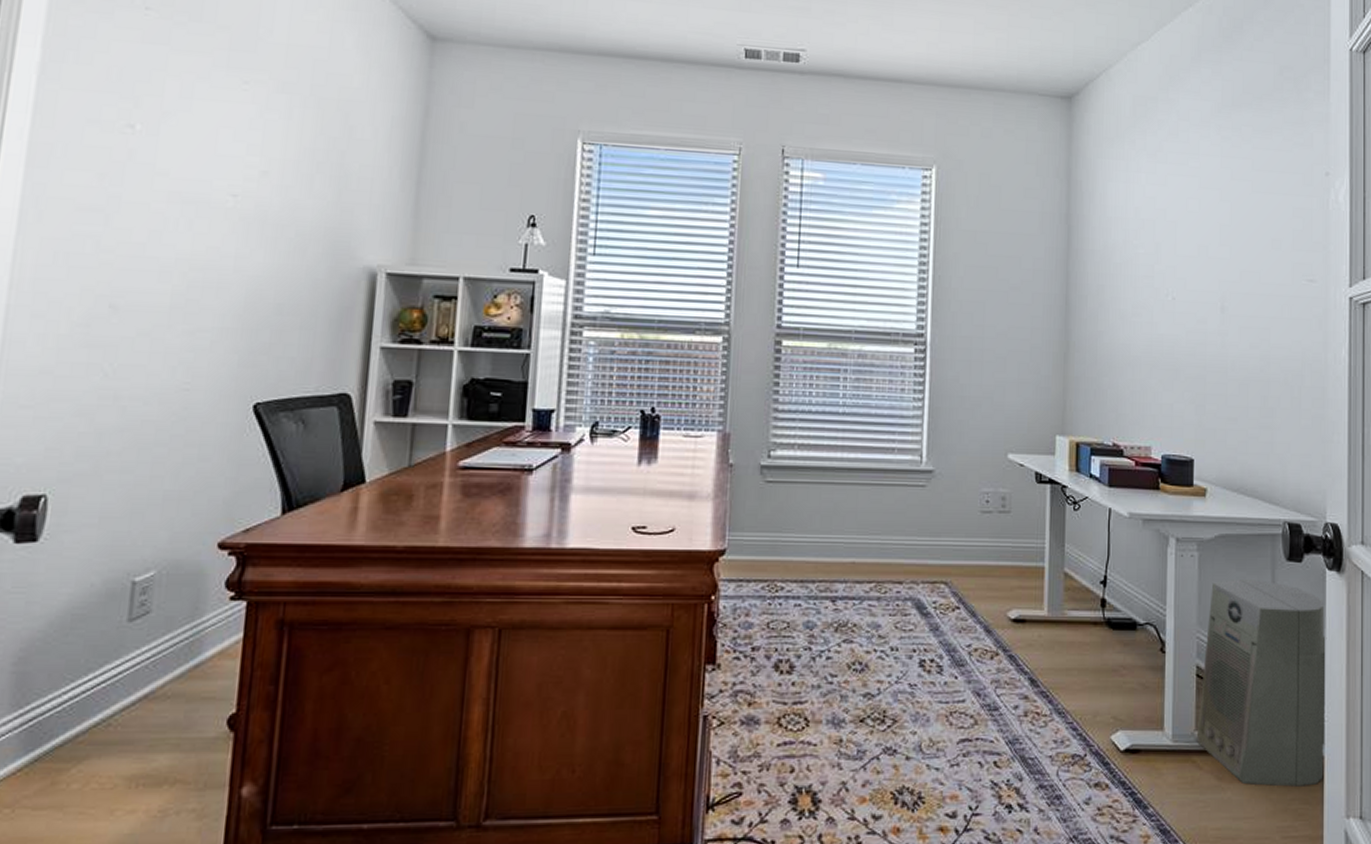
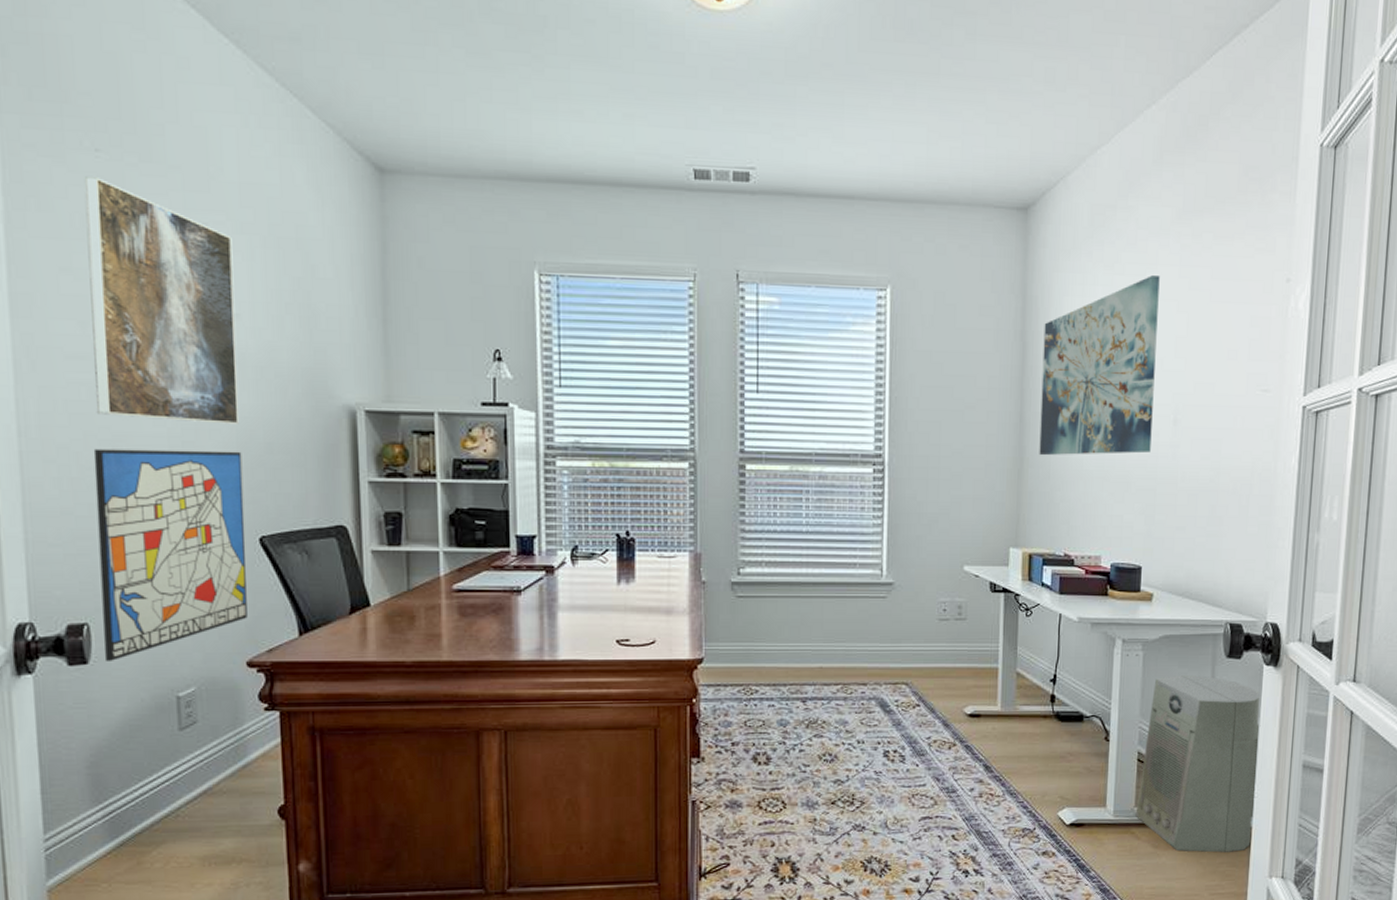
wall art: none [59,304,248,539] -> present [93,448,248,661]
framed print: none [98,33,272,283] -> present [83,177,239,424]
wall art: none [1085,165,1202,340] -> present [1039,275,1160,456]

